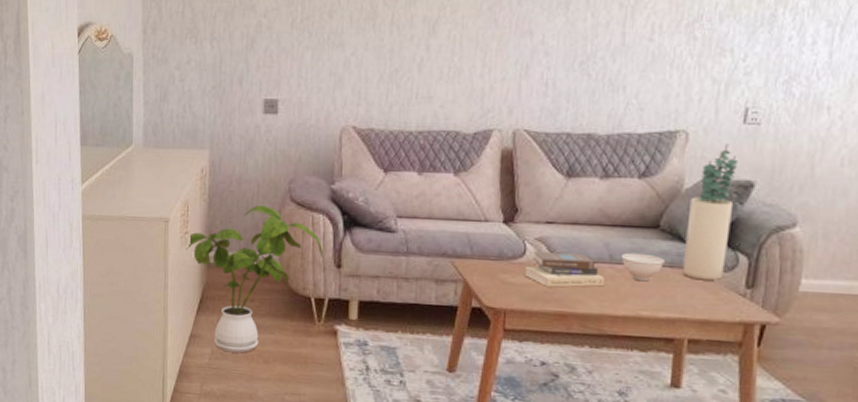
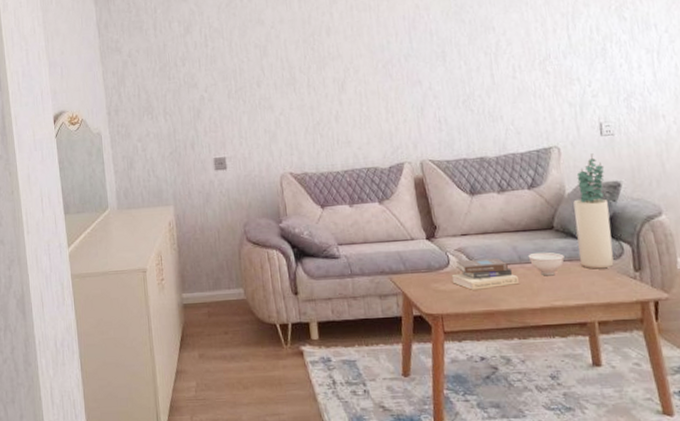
house plant: present [186,205,324,353] -> none [164,248,282,383]

